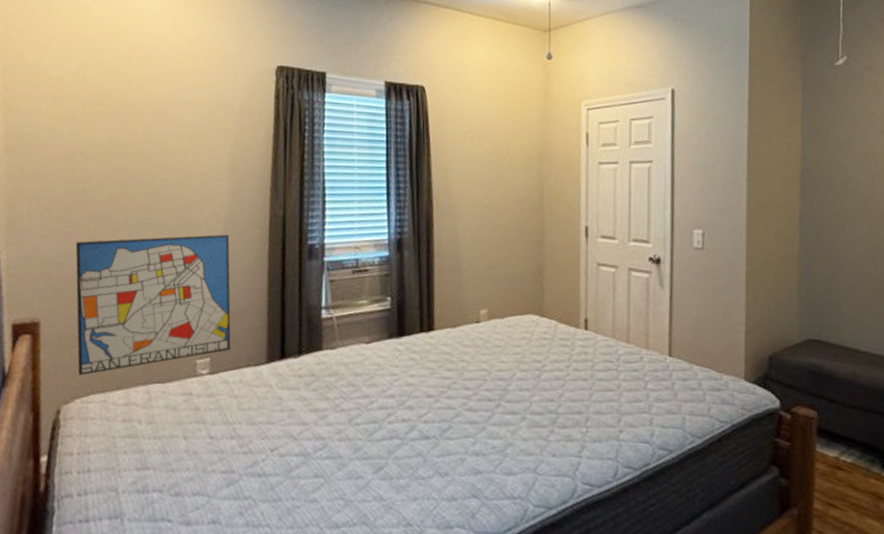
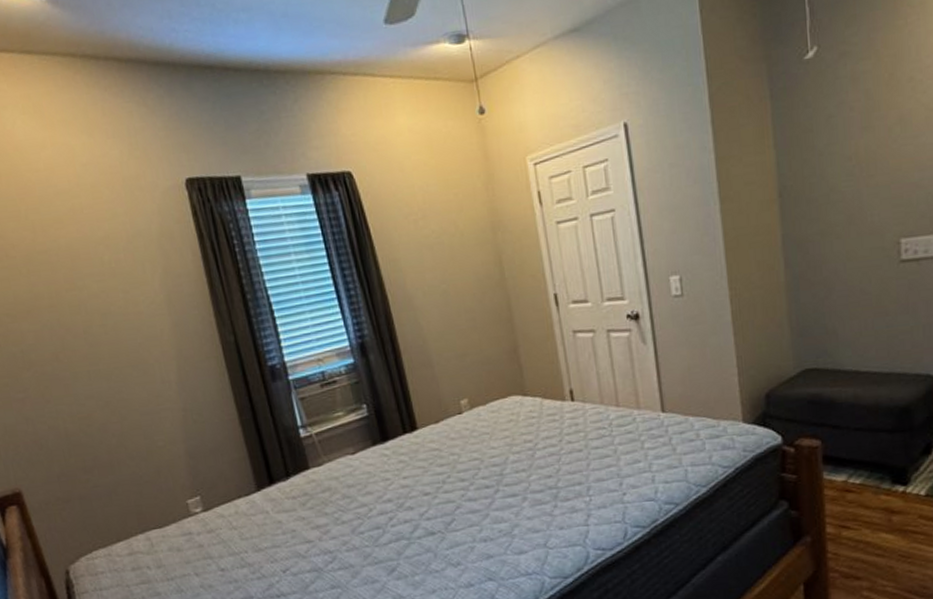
wall art: present [75,234,231,376] -> none [31,370,217,535]

